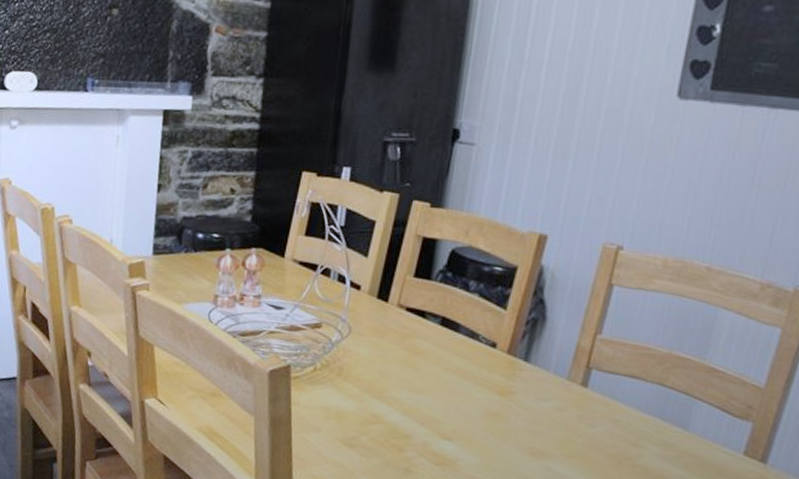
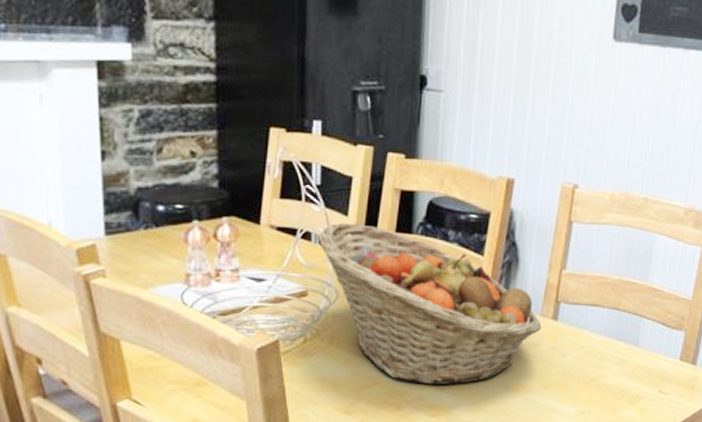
fruit basket: none [335,262,568,438] -> present [316,222,542,385]

